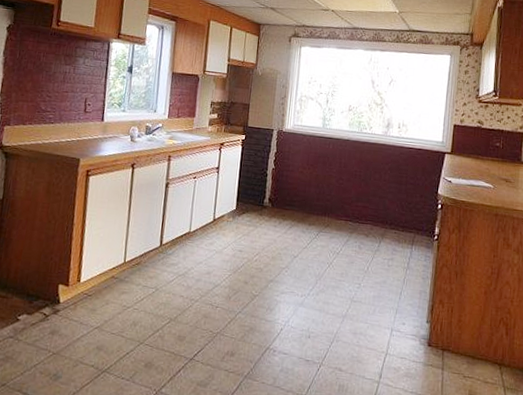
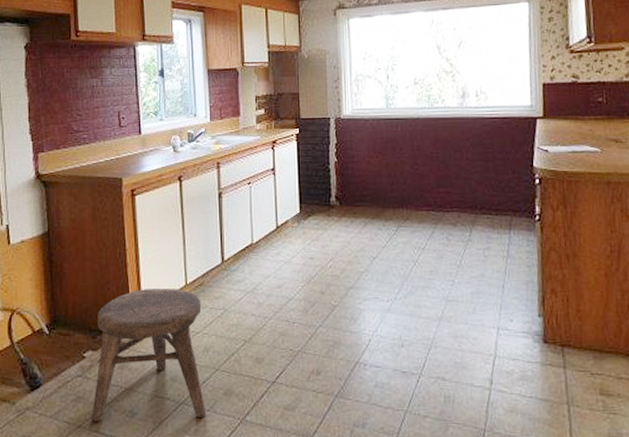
stool: none [16,262,136,386] -> present [92,289,207,422]

